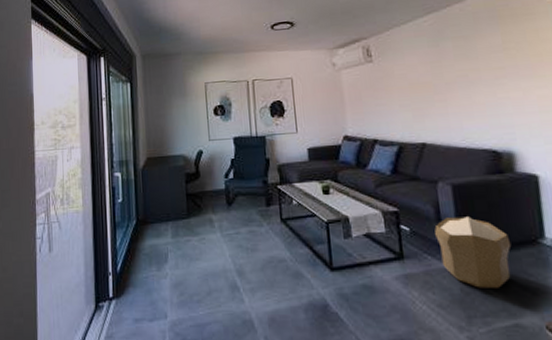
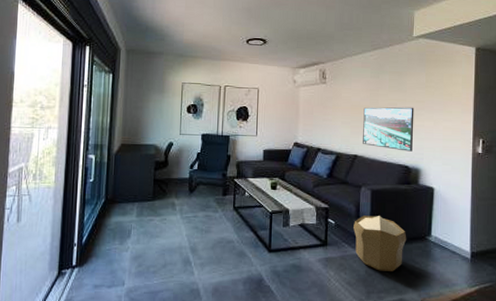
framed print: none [425,76,499,133] -> present [363,107,414,152]

